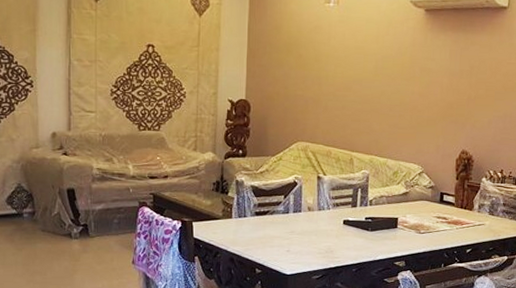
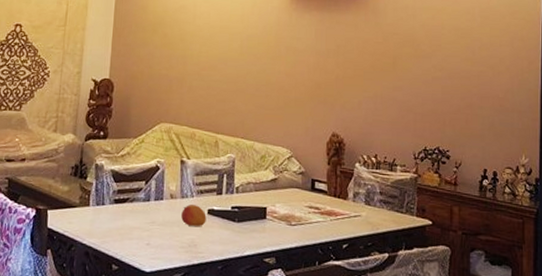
fruit: none [319,216,342,235] -> present [181,205,207,226]

